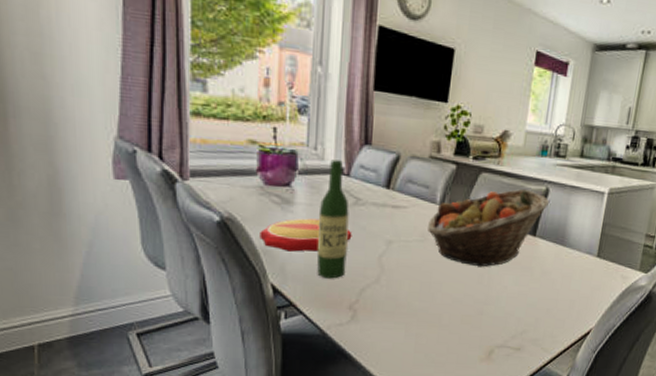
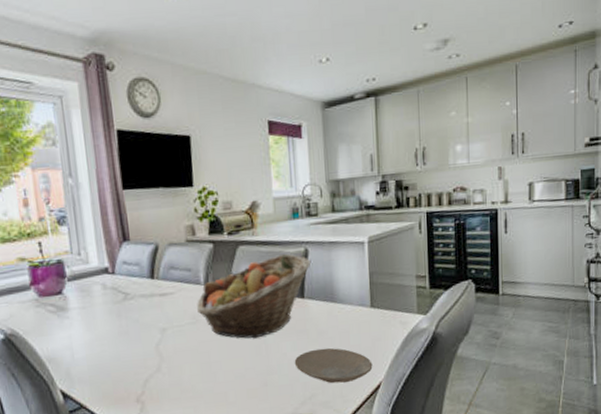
plate: present [260,218,352,252] -> none [41,320,128,356]
wine bottle: present [317,159,349,279] -> none [92,260,127,376]
plate: none [513,287,587,324] -> present [294,348,373,384]

